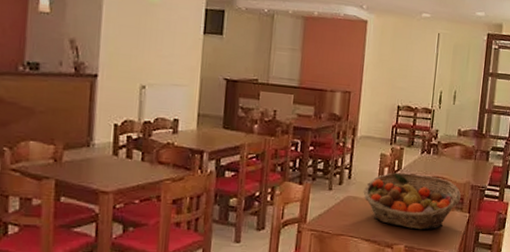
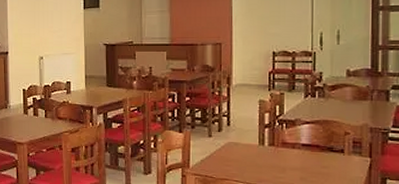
fruit basket: present [363,172,461,230] -> none [244,118,357,176]

